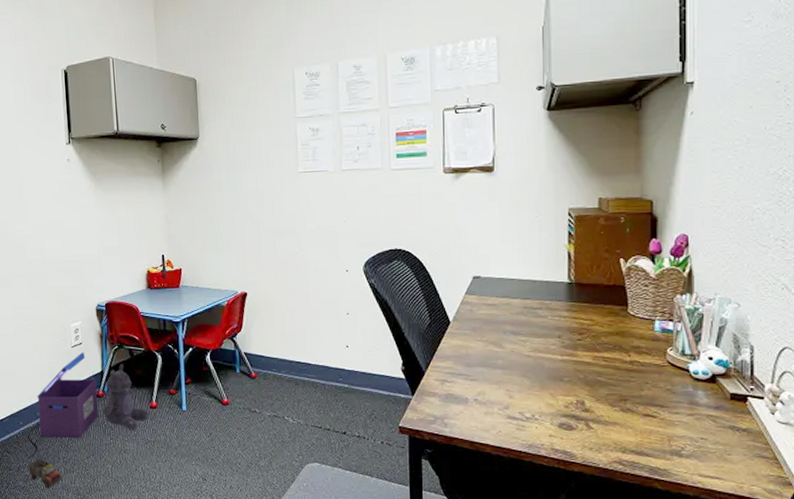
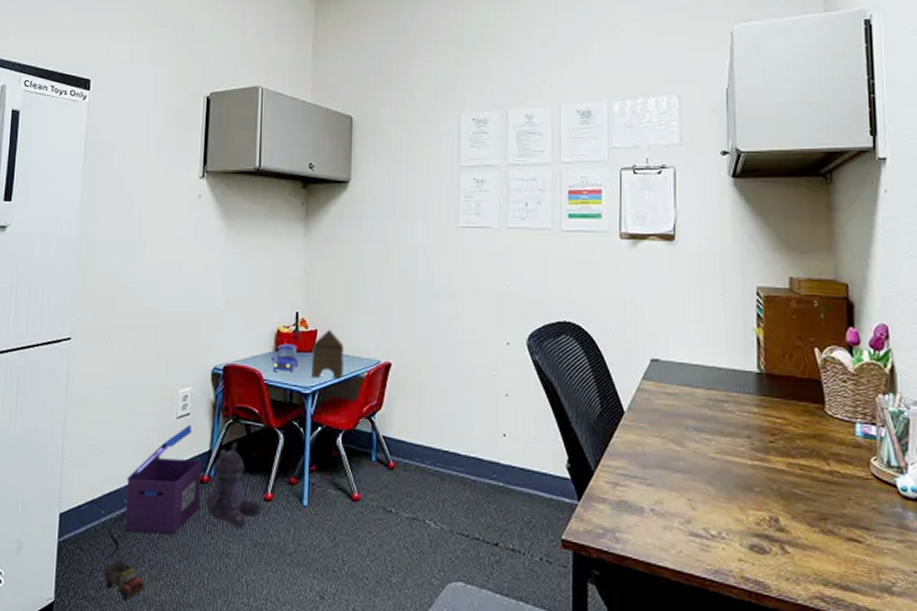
toy car: none [145,281,168,305] -> present [271,343,298,372]
toy blocks: none [179,268,207,308] -> present [312,330,344,378]

